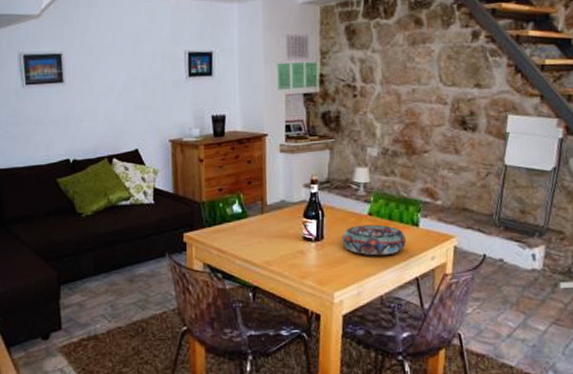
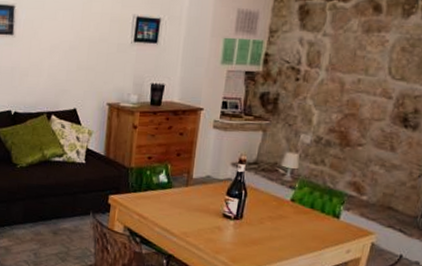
decorative bowl: present [342,224,407,256] -> none [260,209,325,243]

